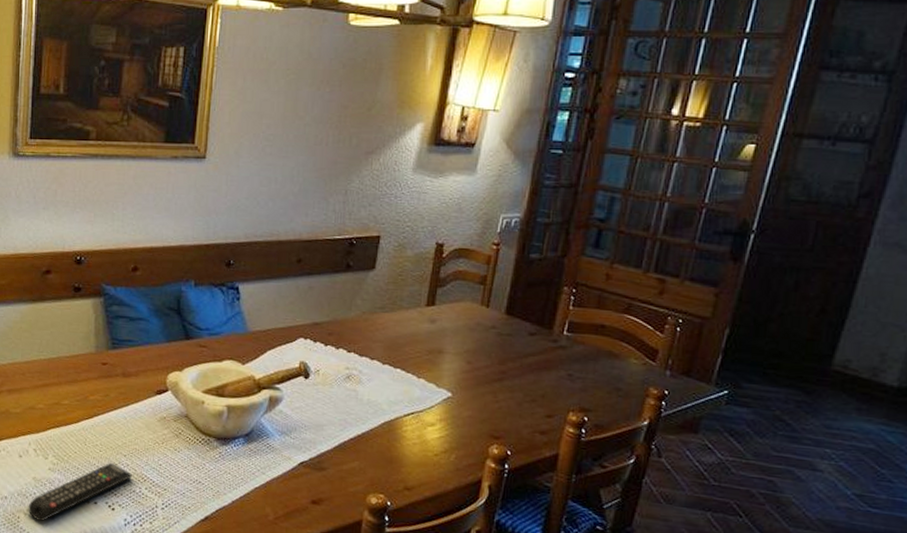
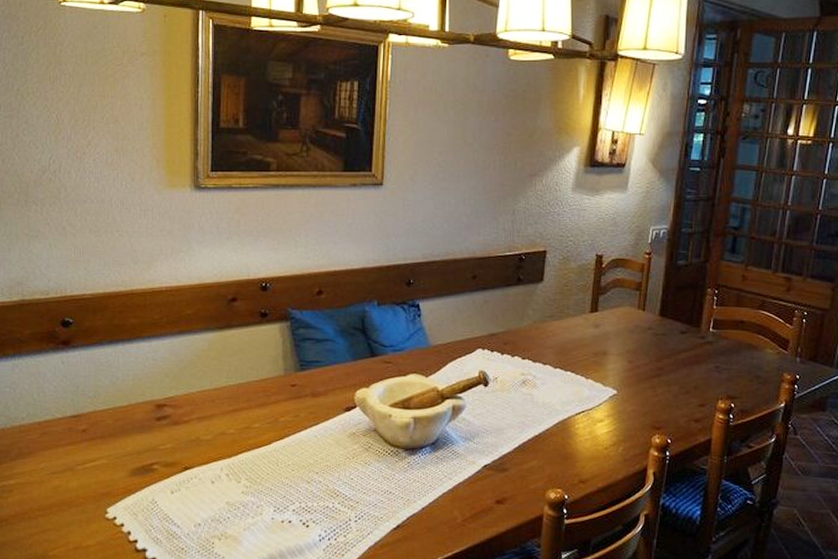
remote control: present [28,463,133,522] -> none [222,481,326,546]

